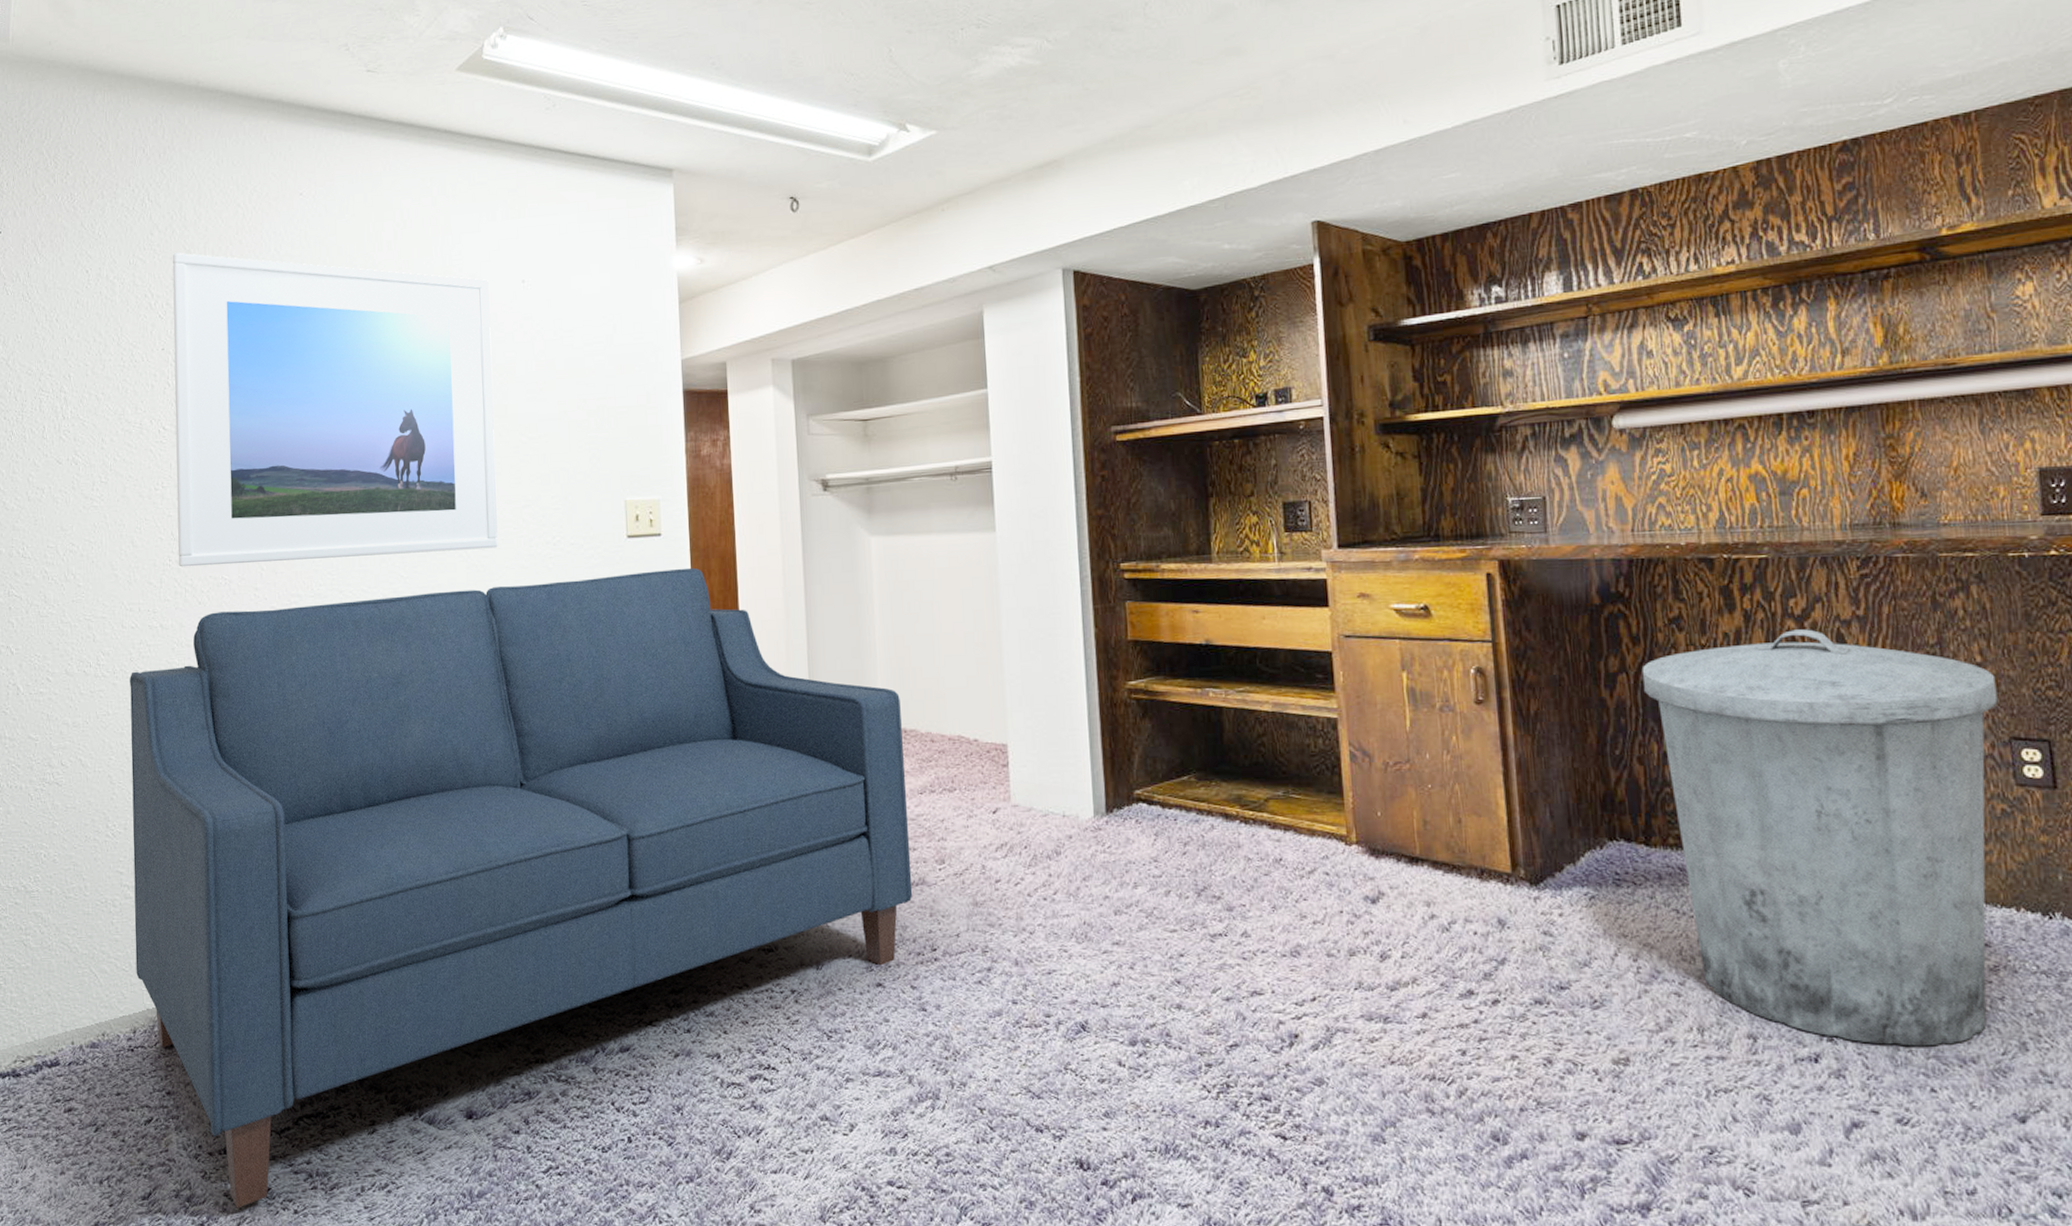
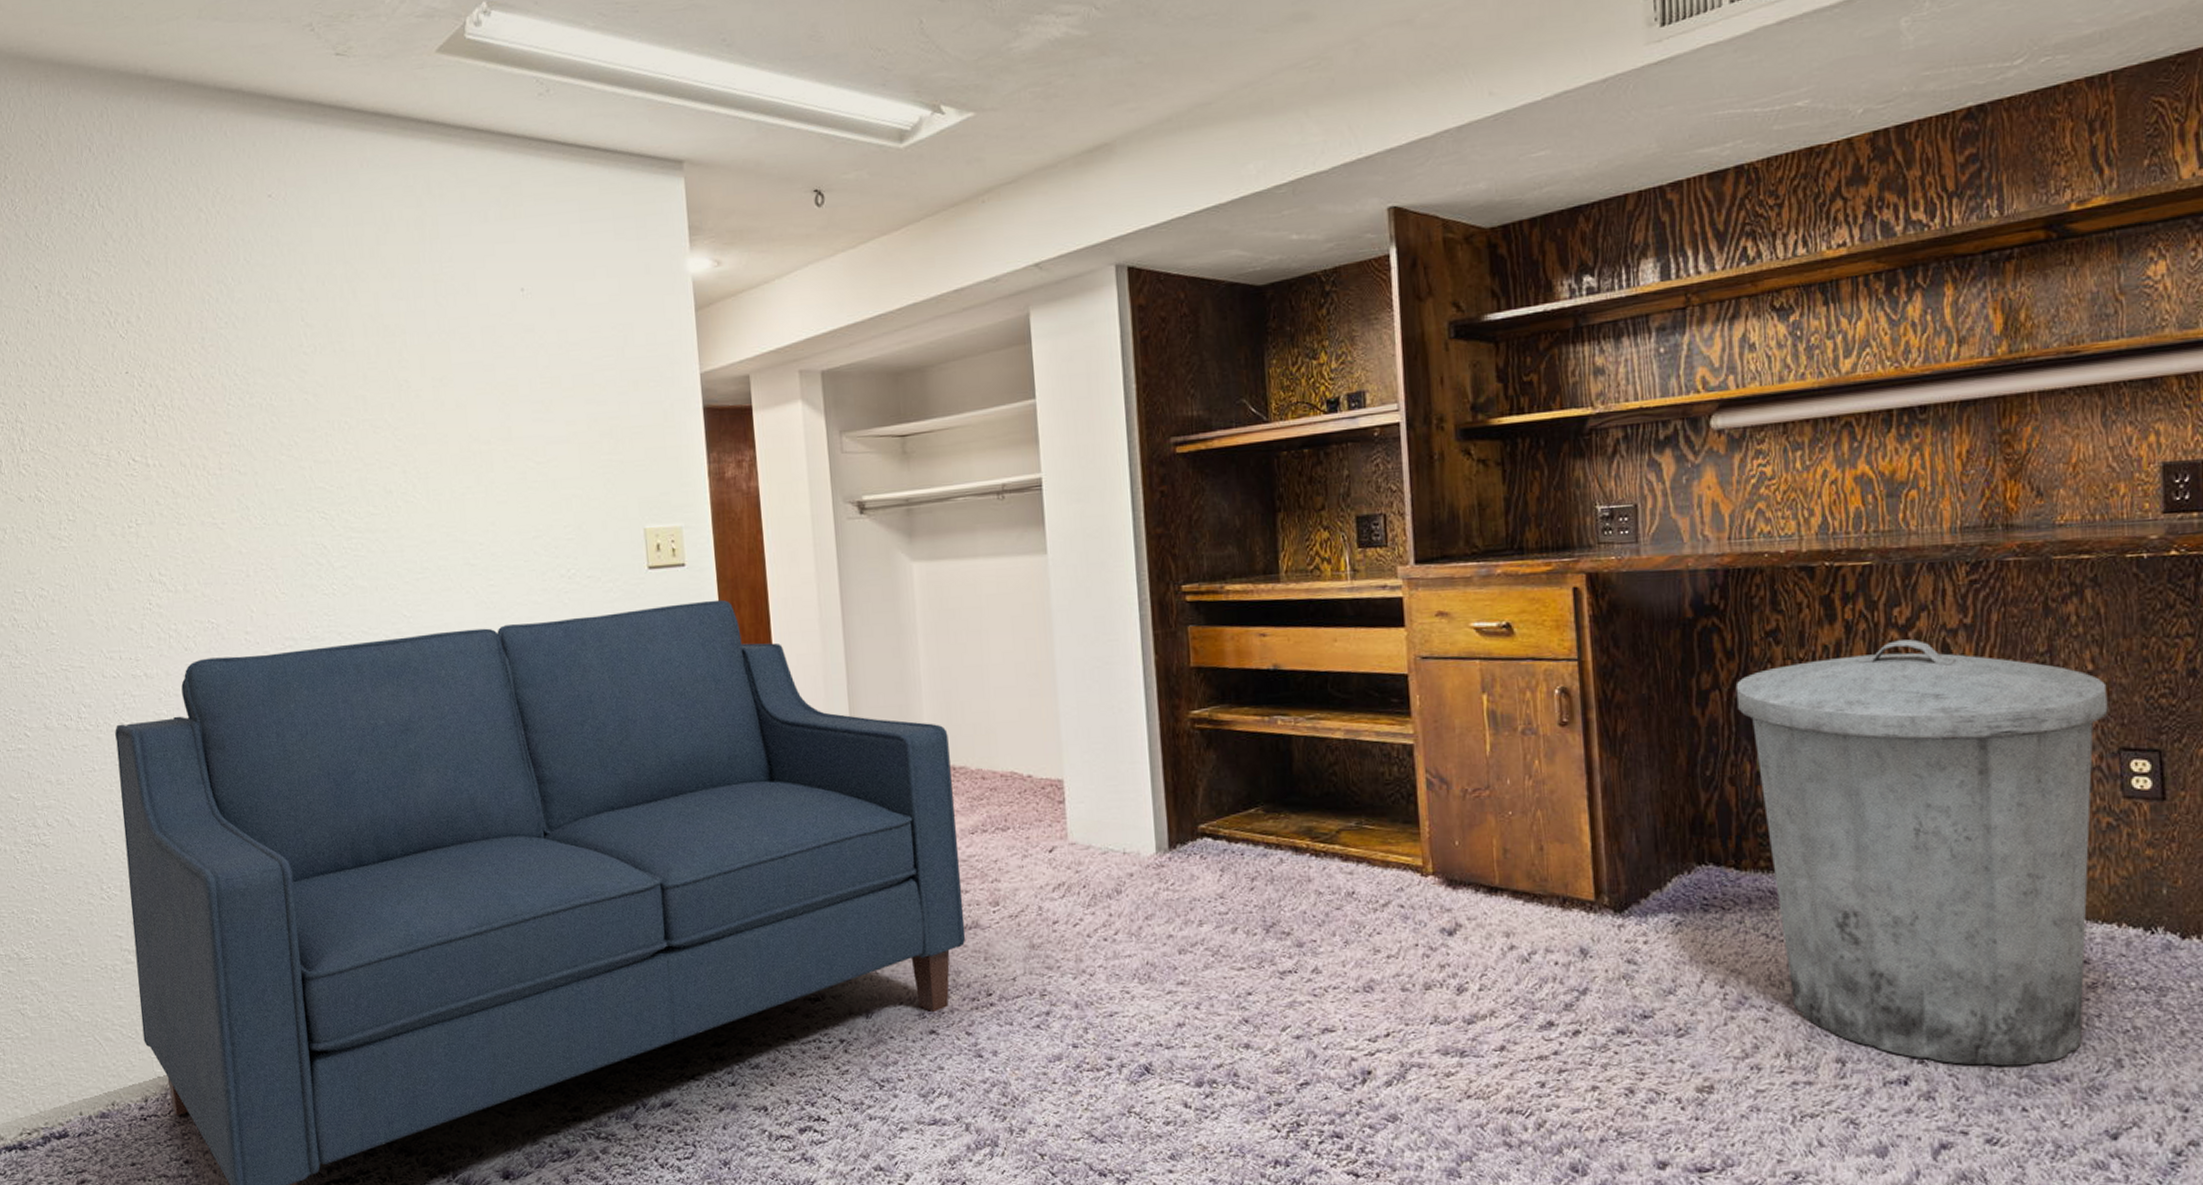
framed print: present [172,252,498,567] -> none [130,264,508,611]

